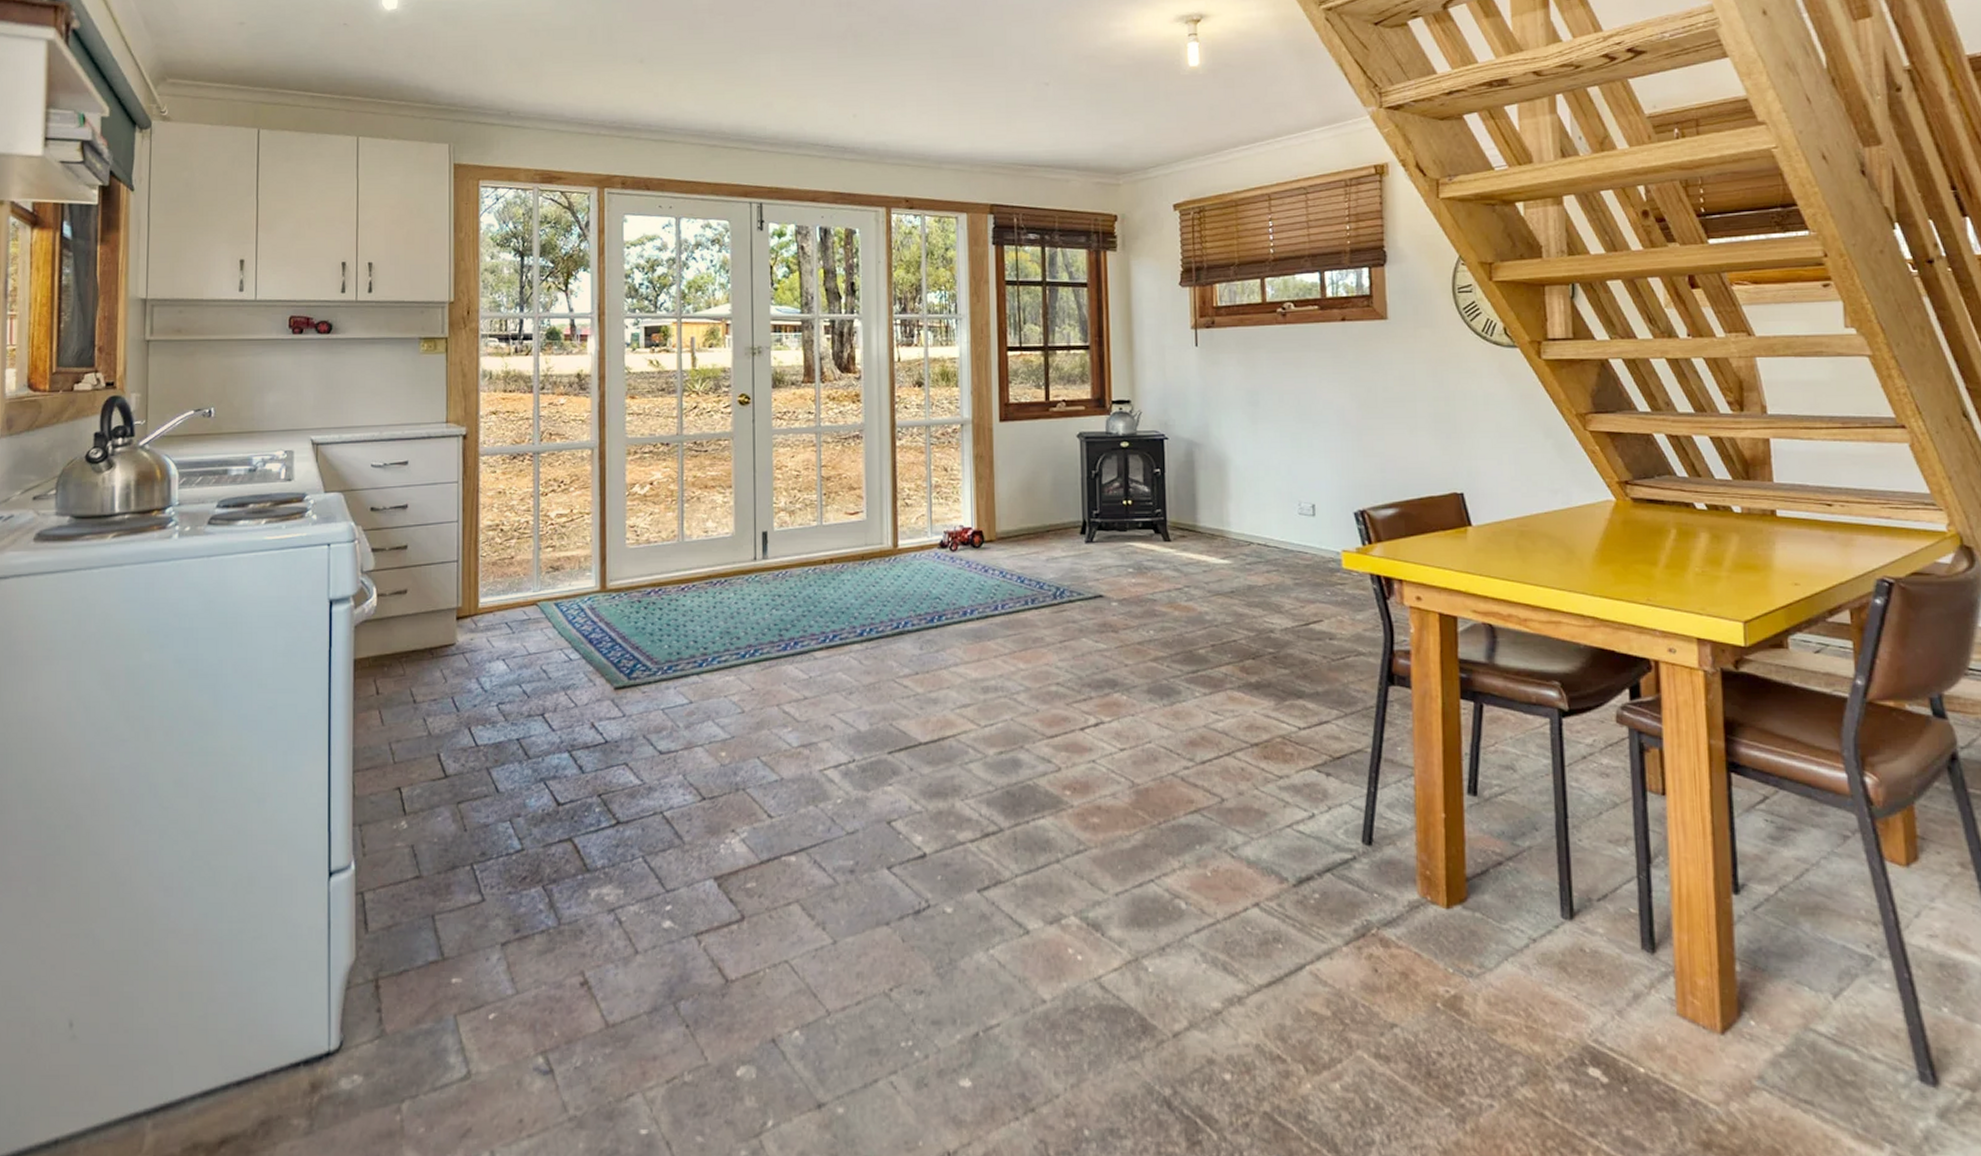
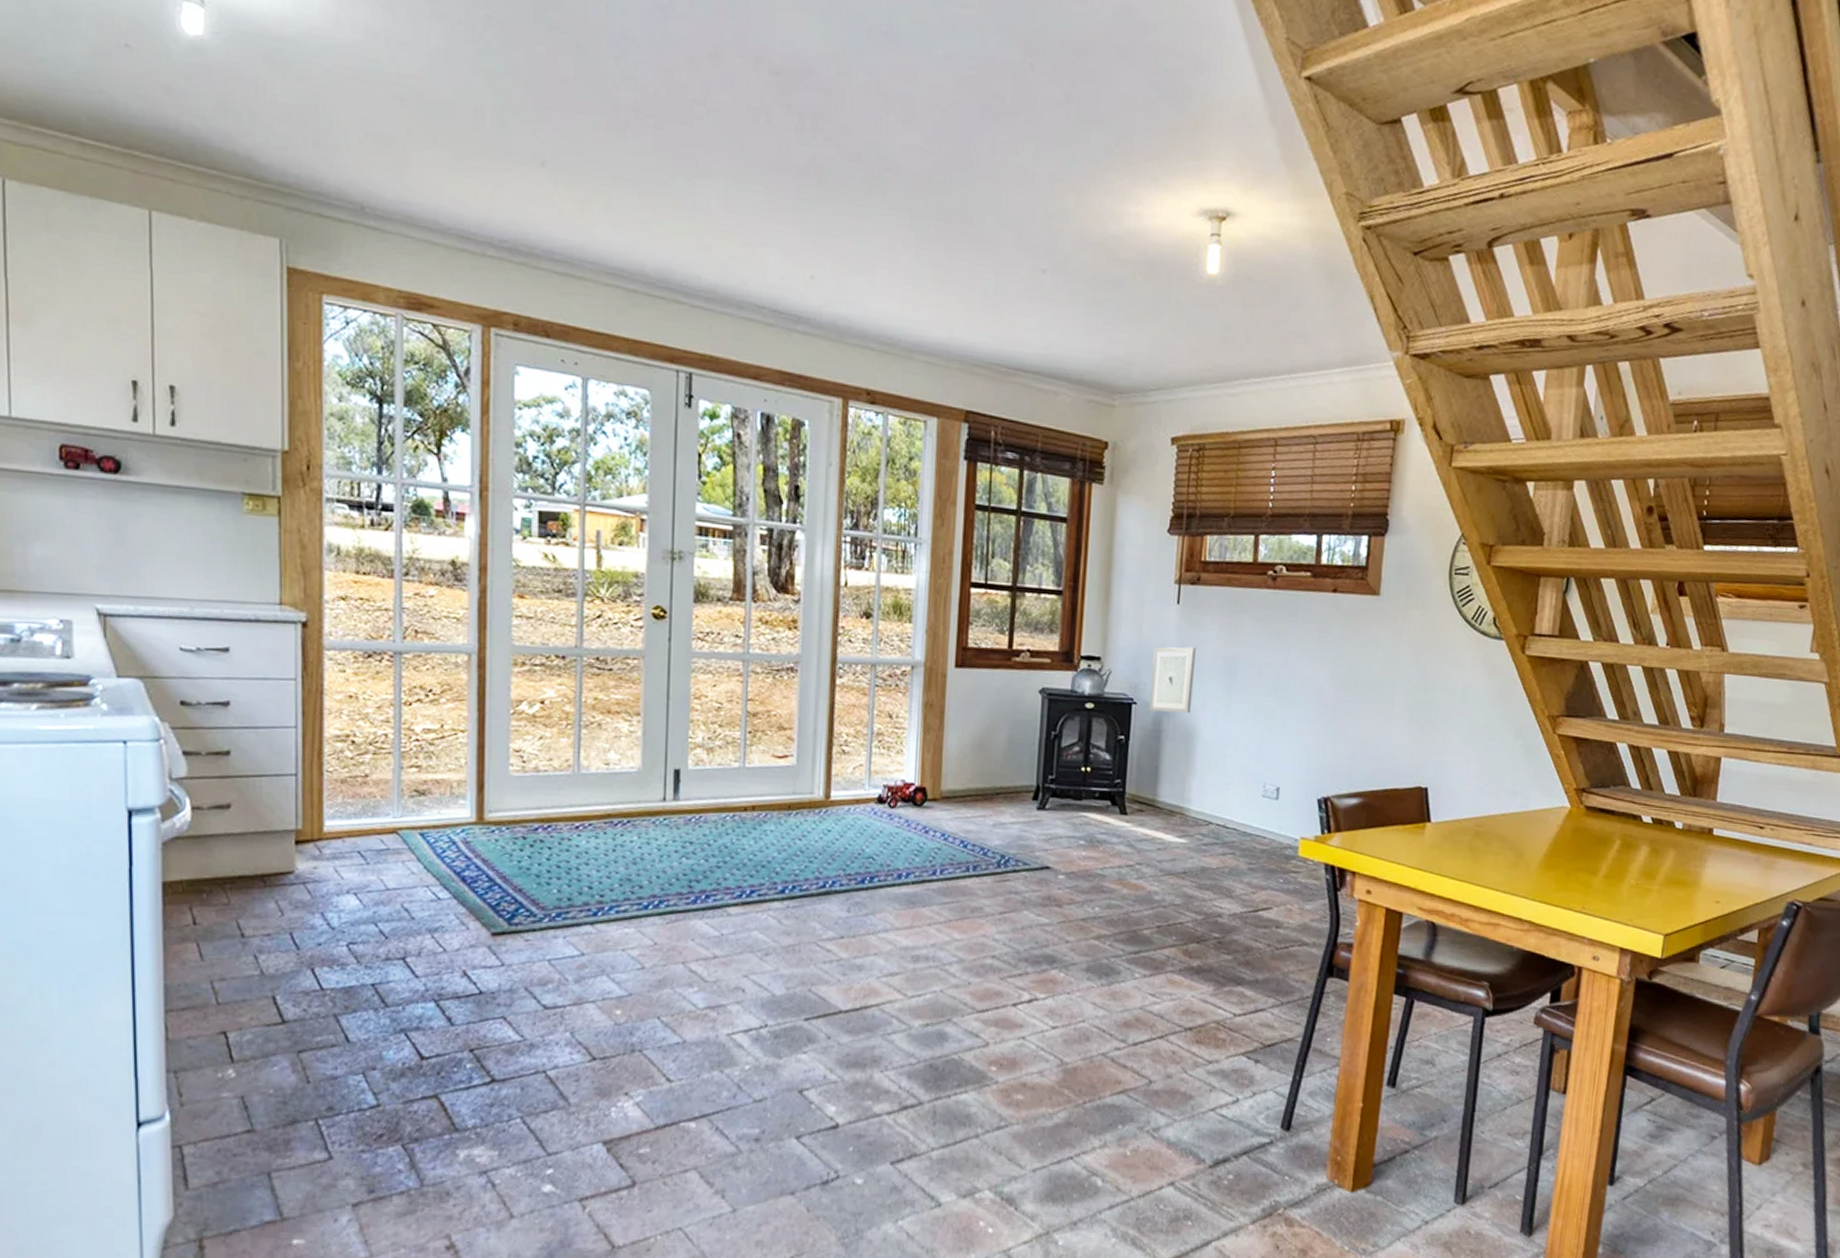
wall art: none [1178,383,1220,444] -> present [1149,646,1196,714]

